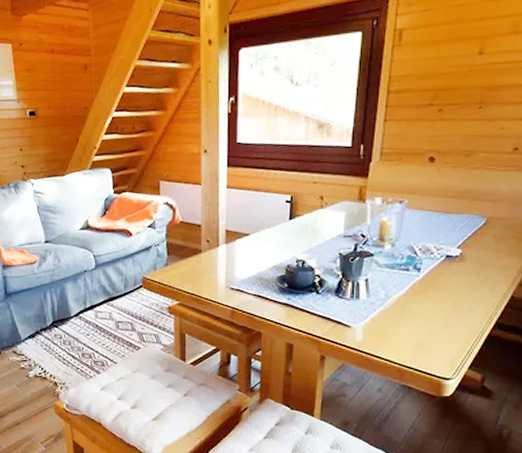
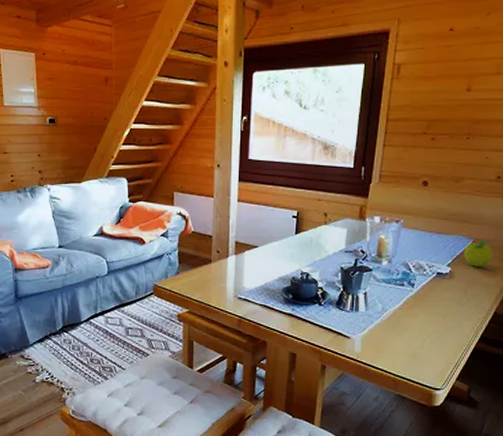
fruit: none [475,219,510,248] -> present [463,241,493,267]

